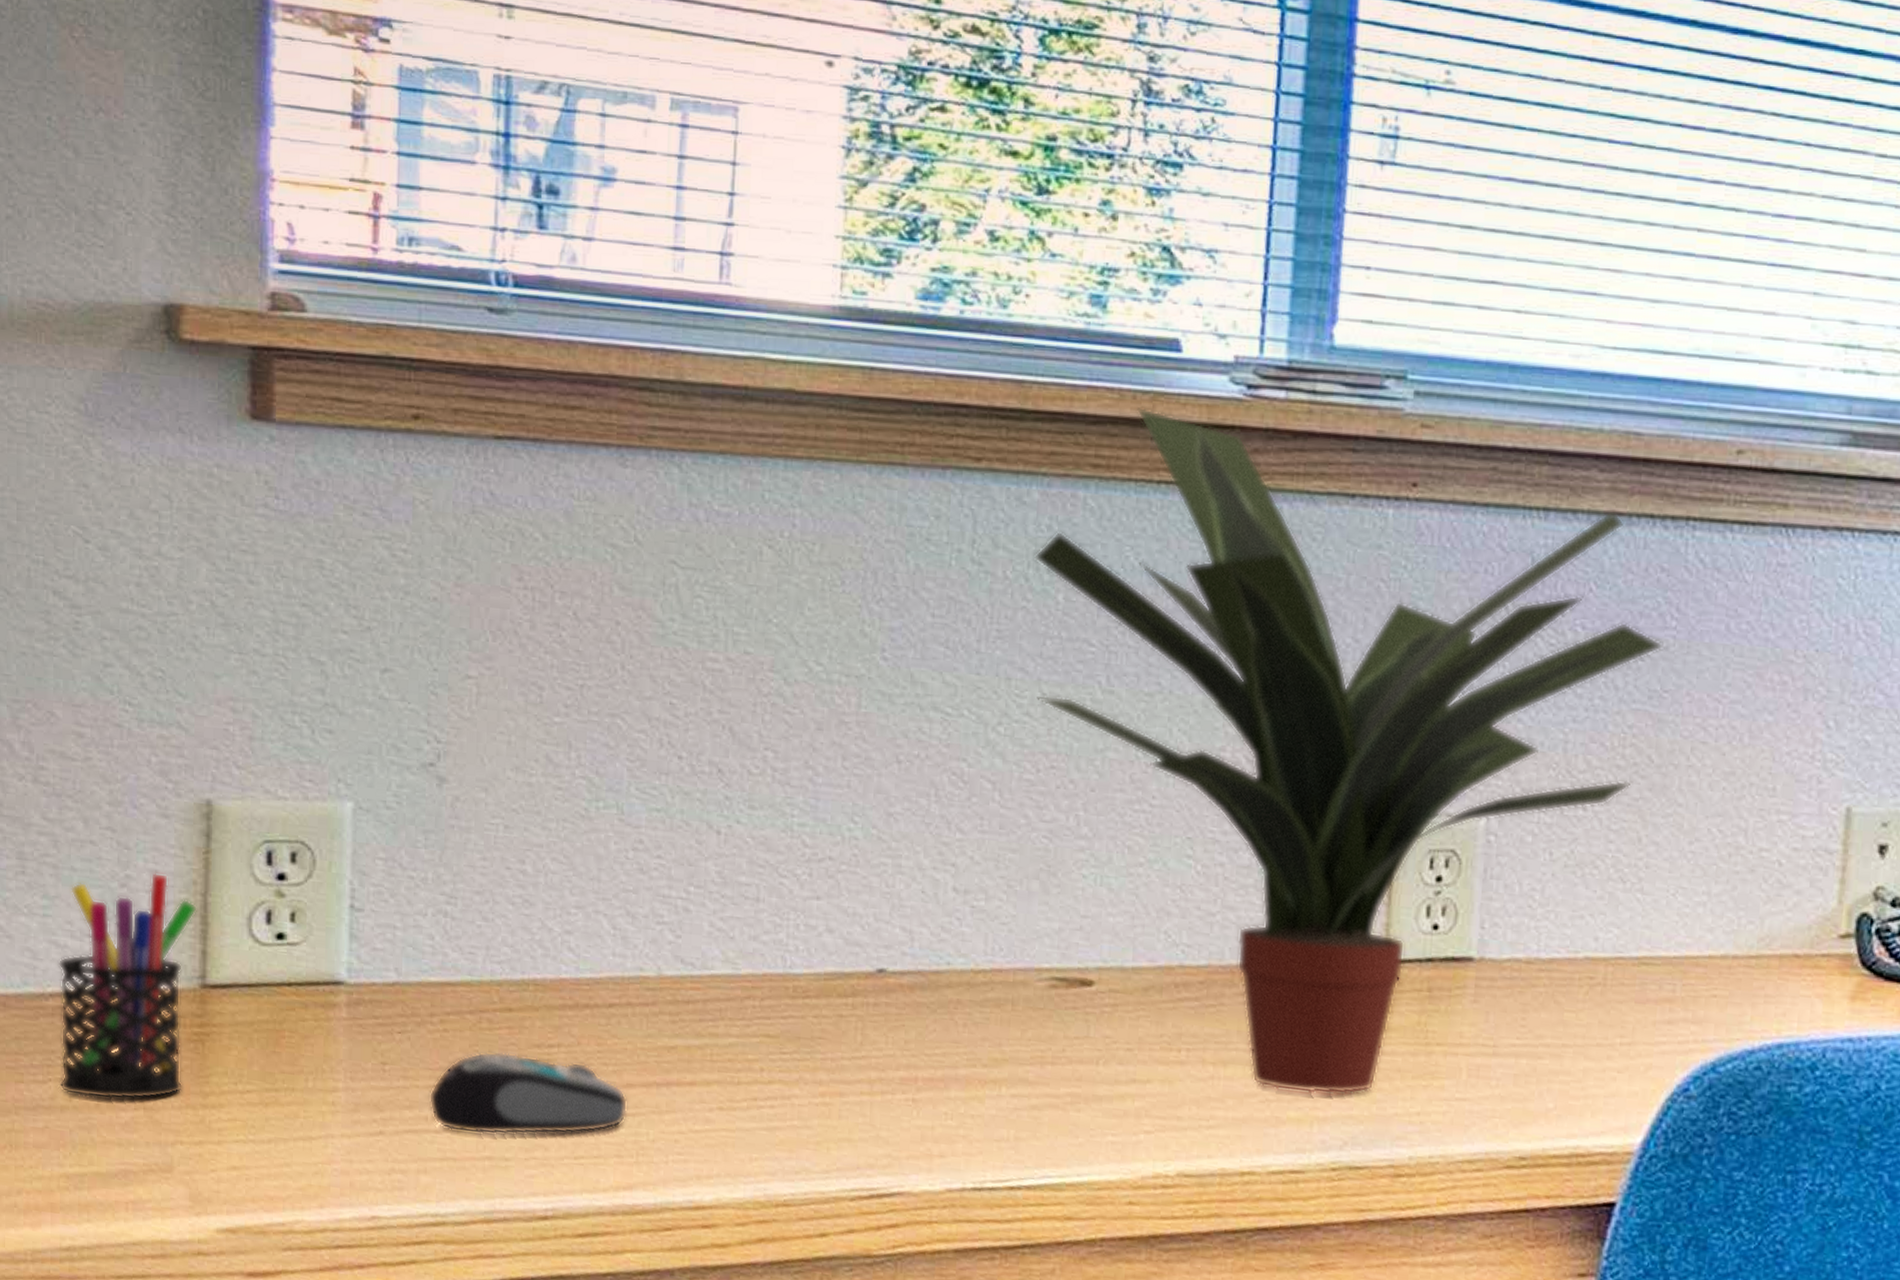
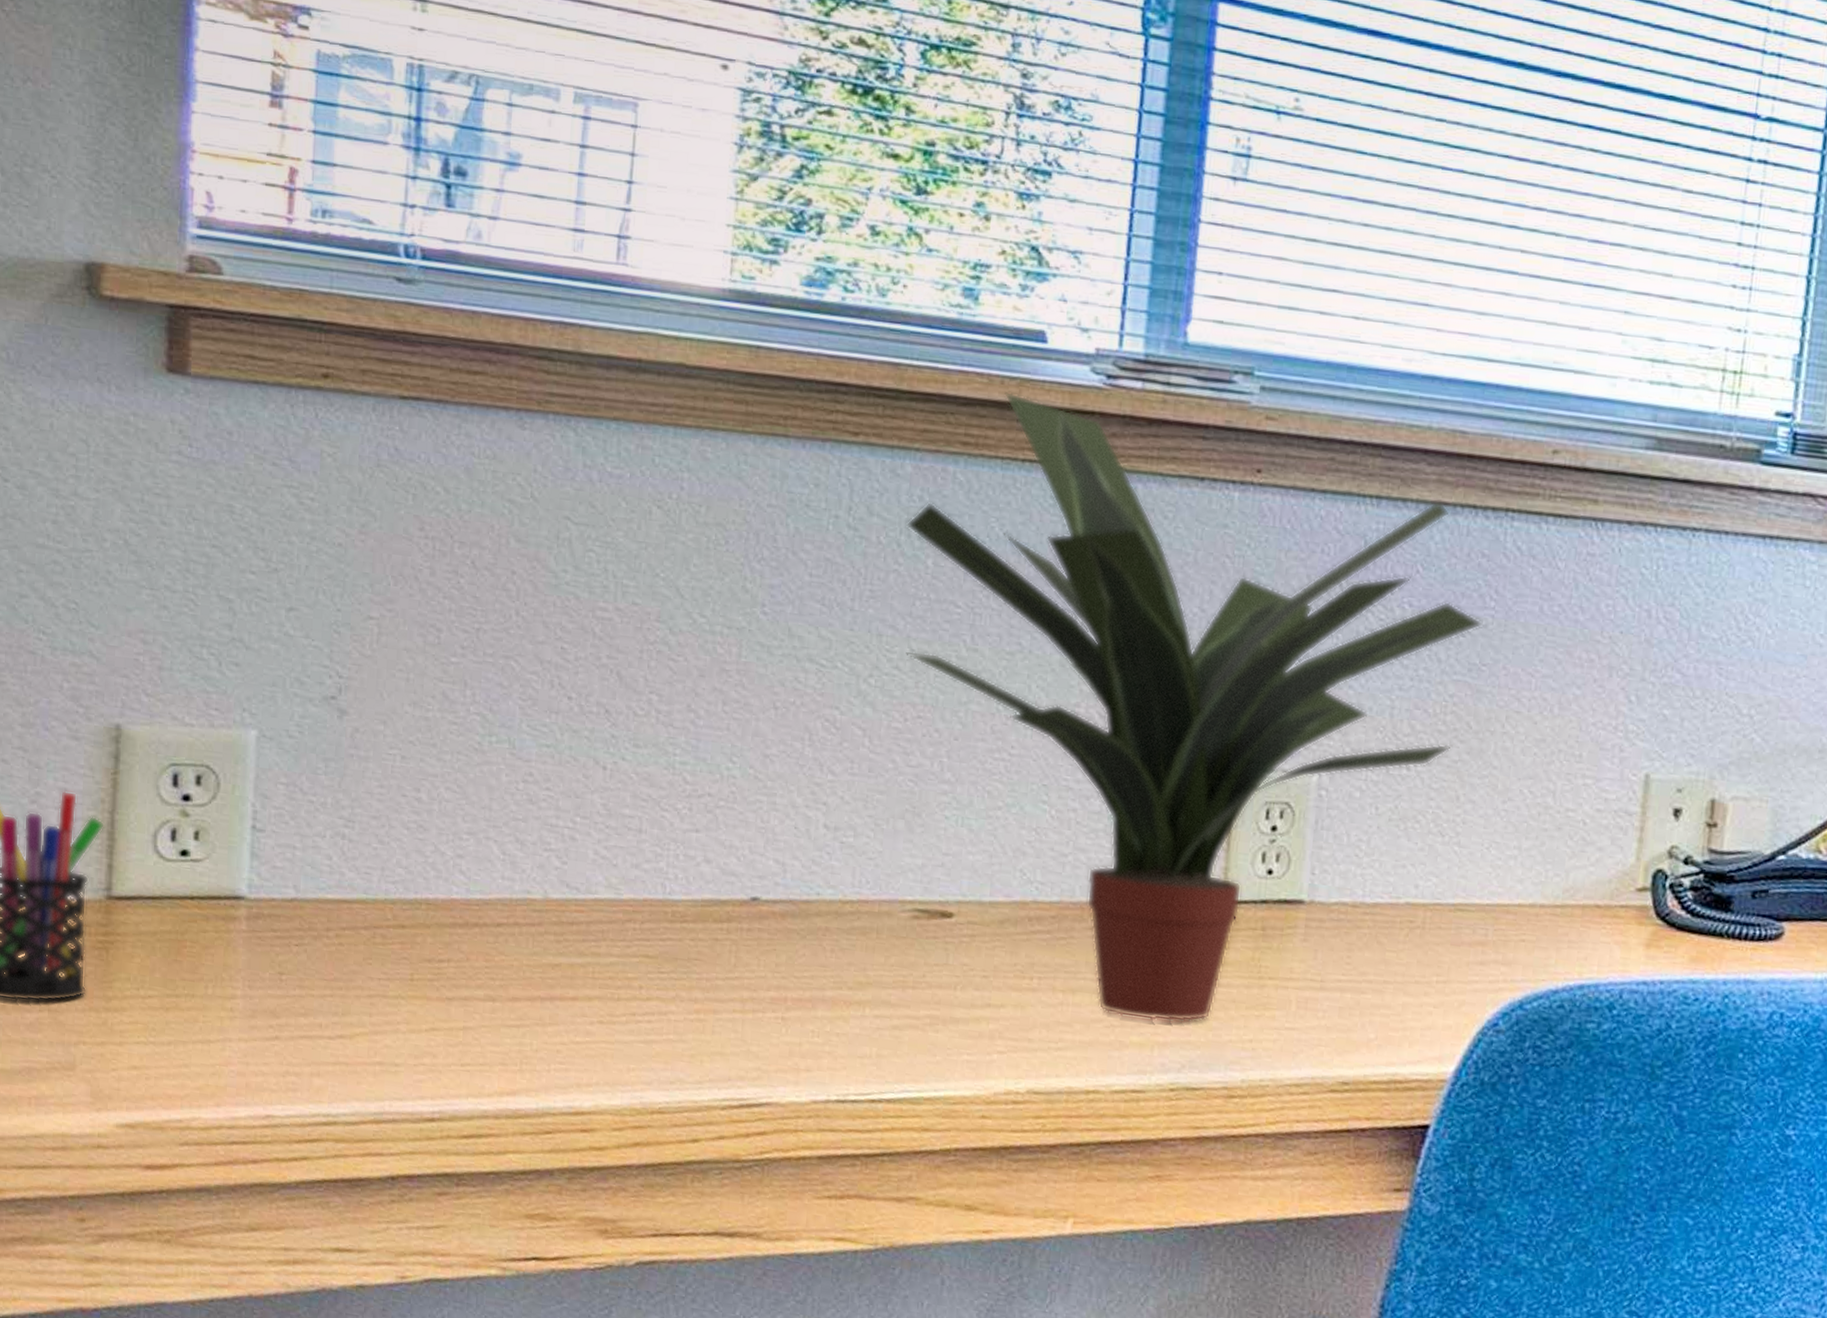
computer mouse: present [428,1051,628,1135] -> none [323,964,513,1043]

